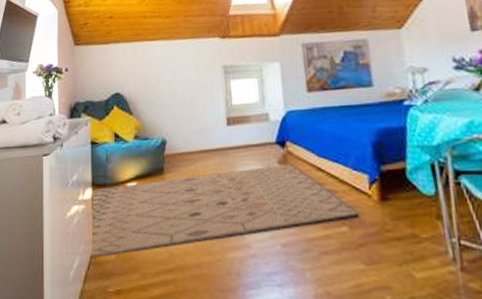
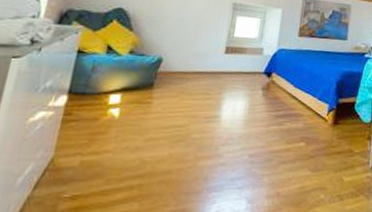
rug: present [89,164,360,259] -> none [47,90,316,165]

